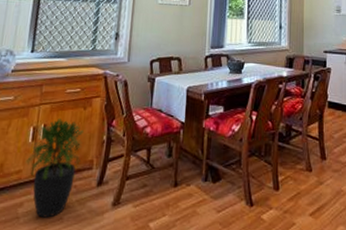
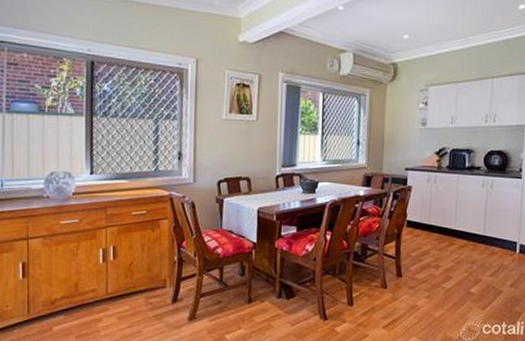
potted plant: present [25,119,84,218] -> none [99,240,154,331]

